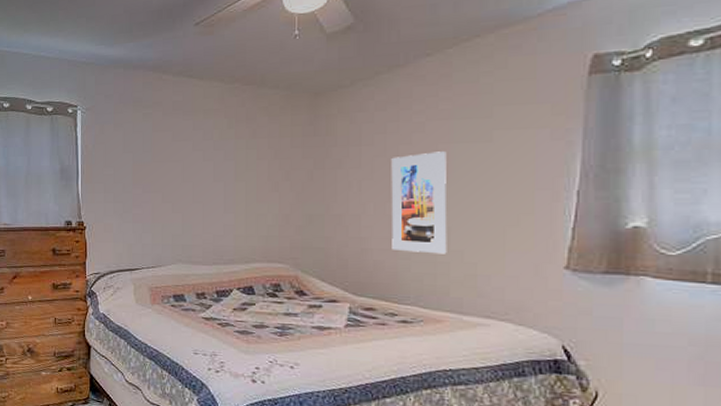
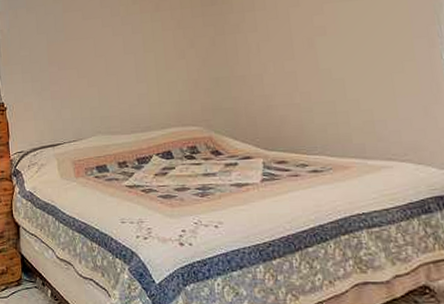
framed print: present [391,151,447,254] -> none [283,10,345,105]

